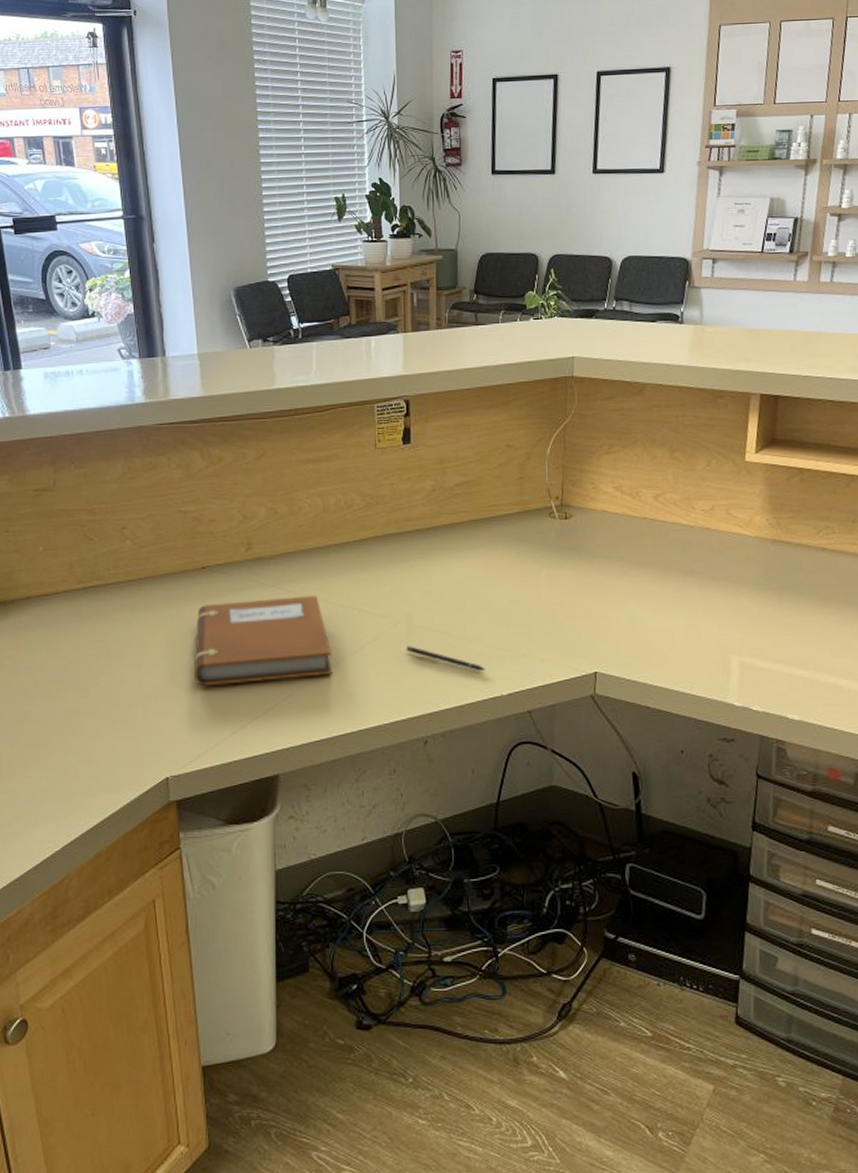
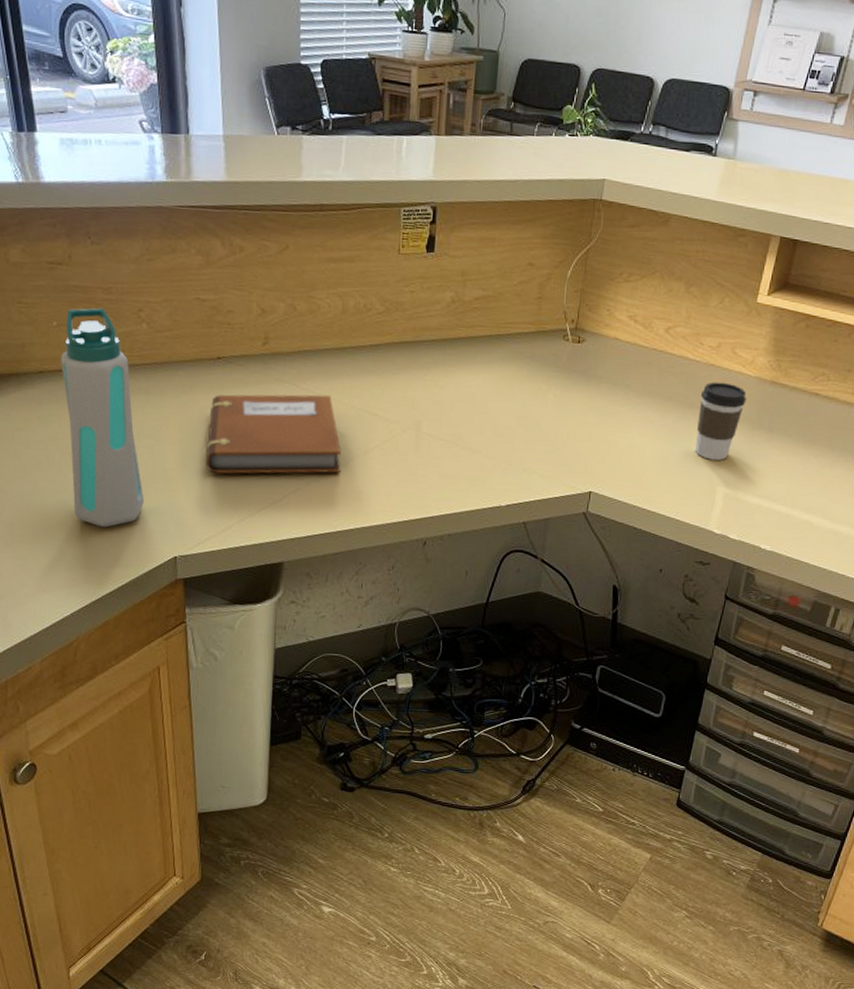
water bottle: none [48,529,133,752] -> present [61,307,144,528]
pen: present [405,646,486,672] -> none [413,452,488,482]
coffee cup: none [699,545,749,627] -> present [695,382,747,460]

